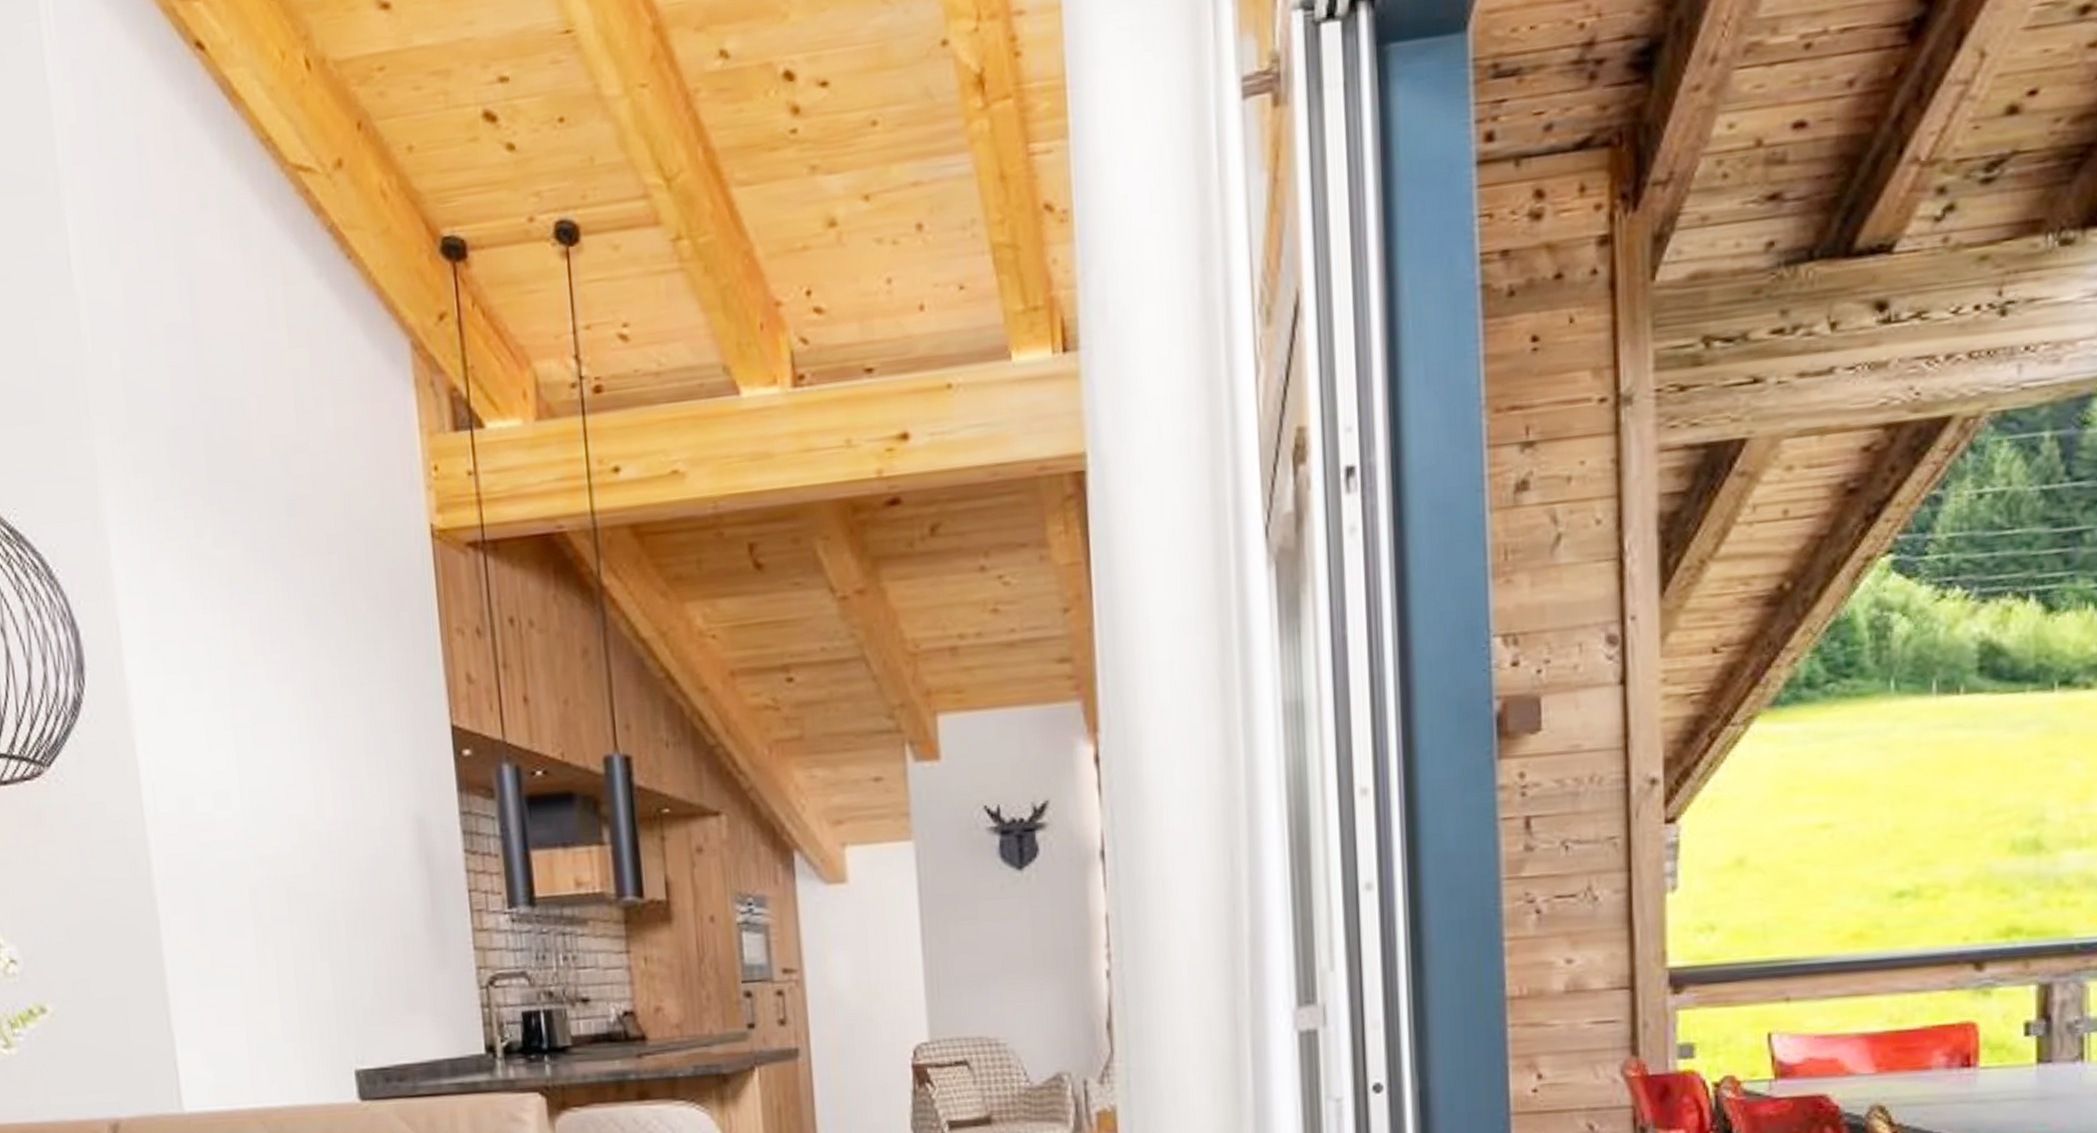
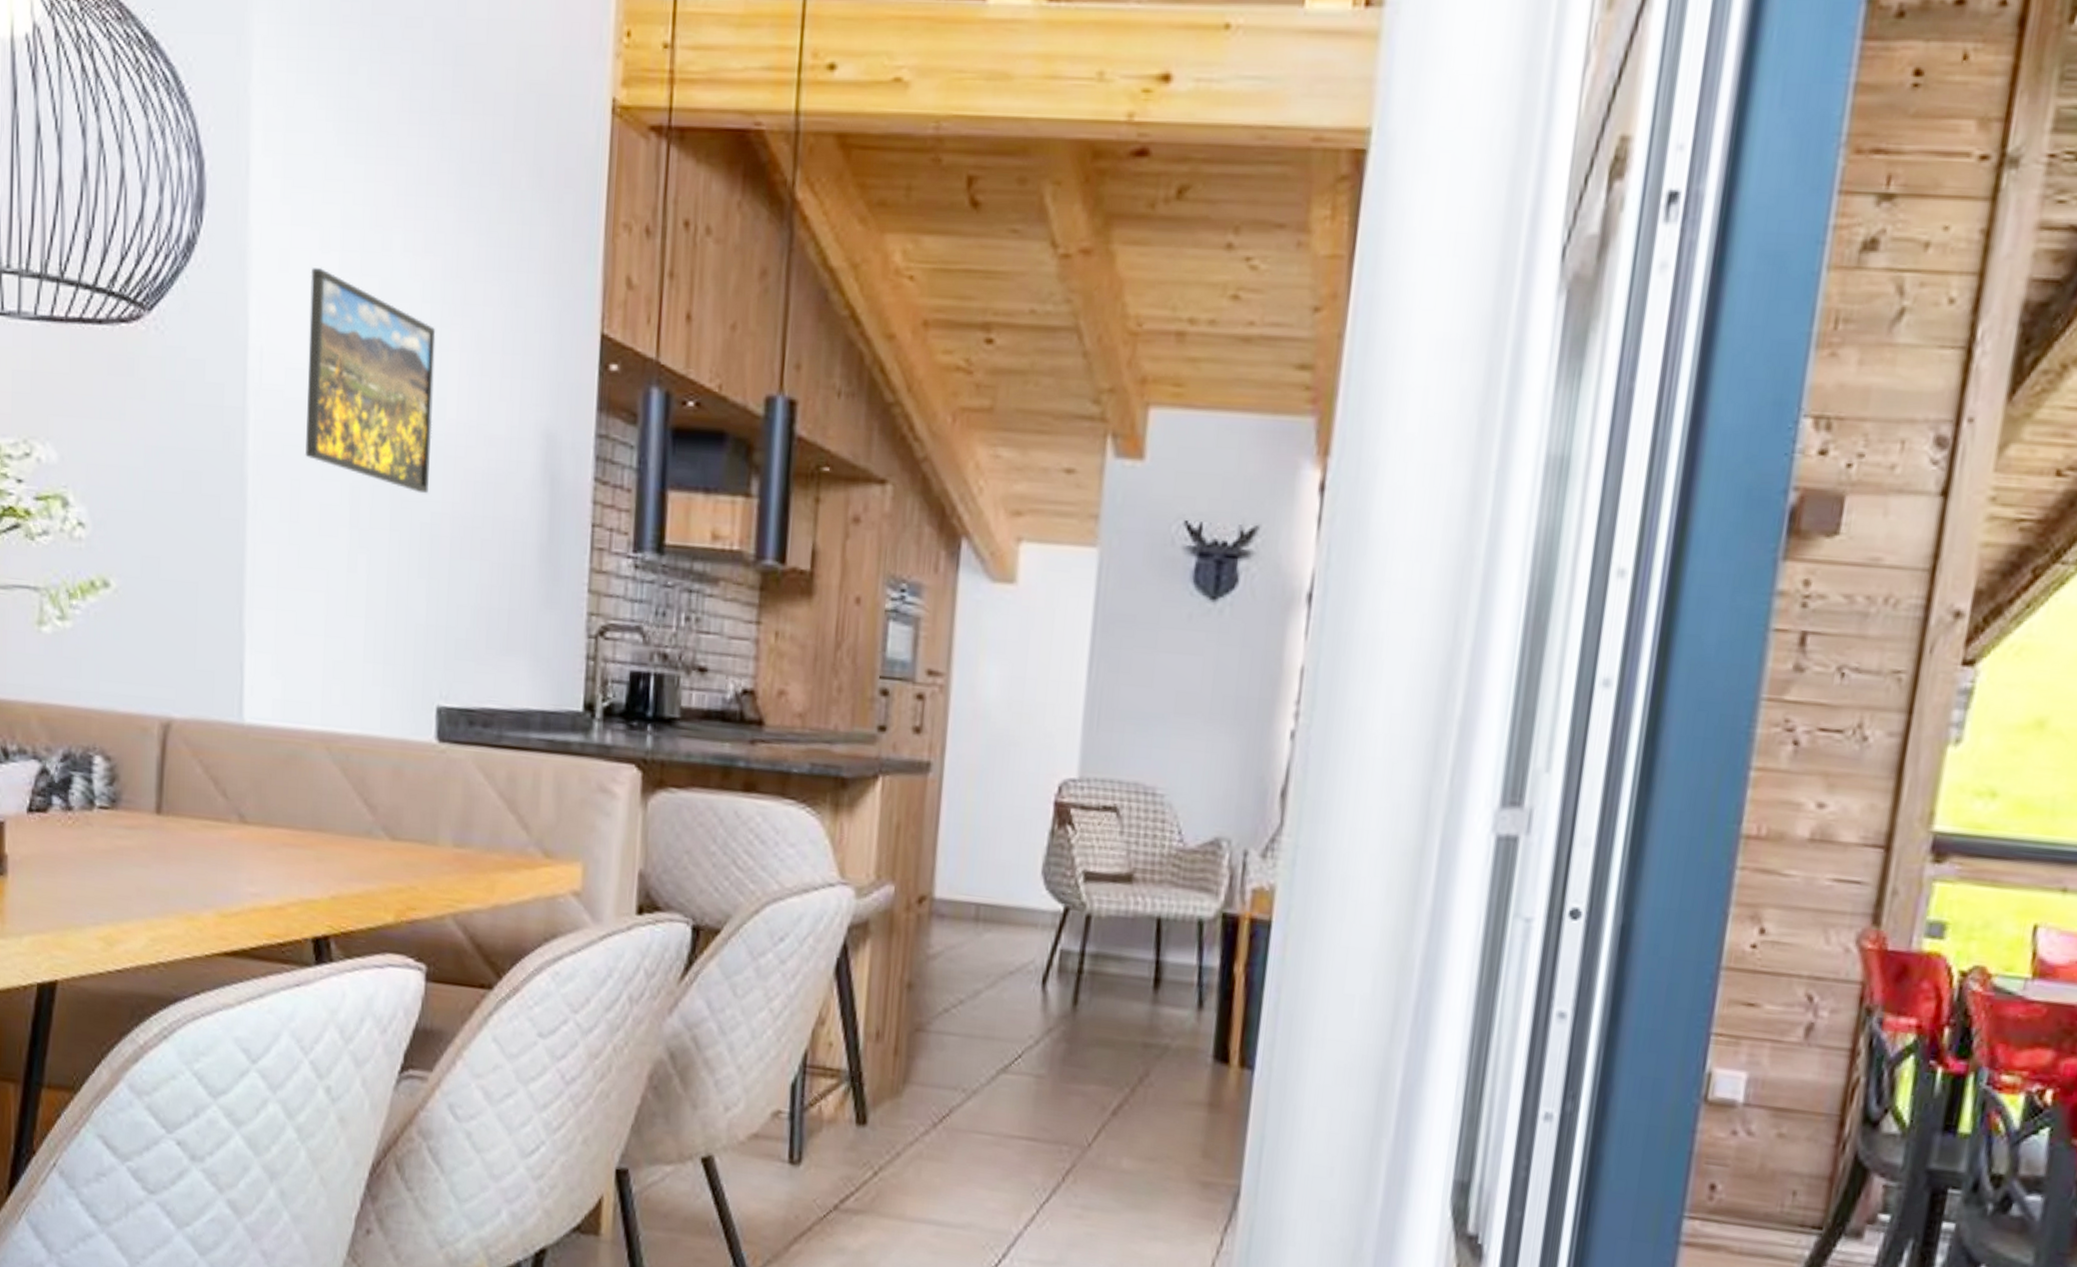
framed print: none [187,706,319,887] -> present [304,267,436,494]

